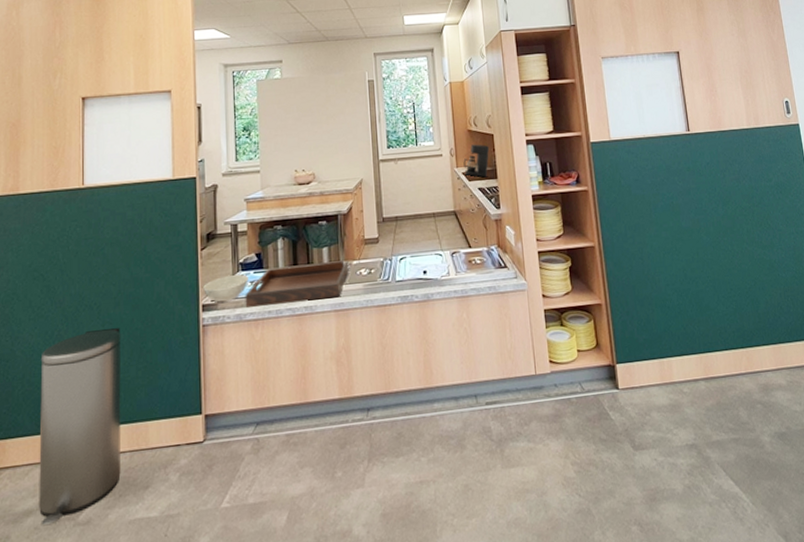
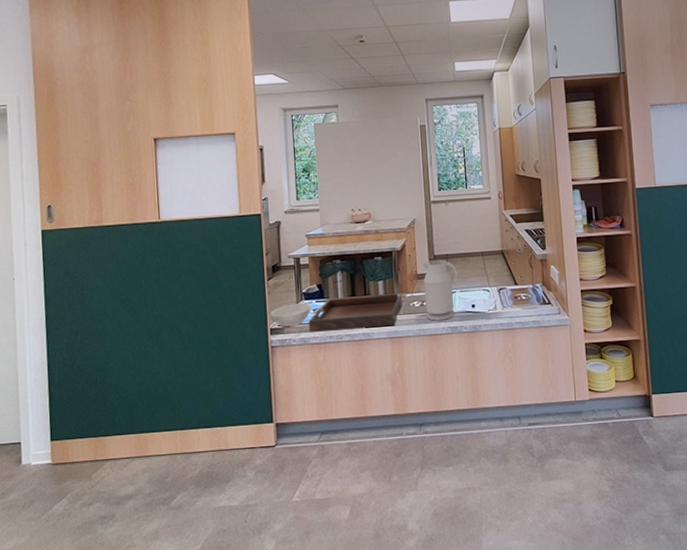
pedal bin: present [39,328,121,526] -> none [132,346,205,508]
water jug: none [369,222,409,290] -> present [421,260,458,321]
coffee maker: present [463,144,490,178] -> none [511,188,537,220]

